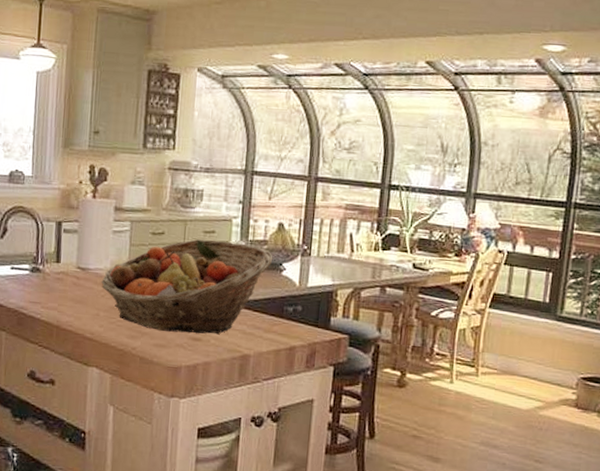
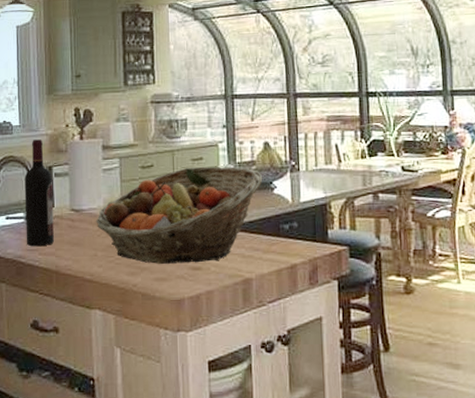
wine bottle: none [29,192,61,300] -> present [24,139,54,247]

